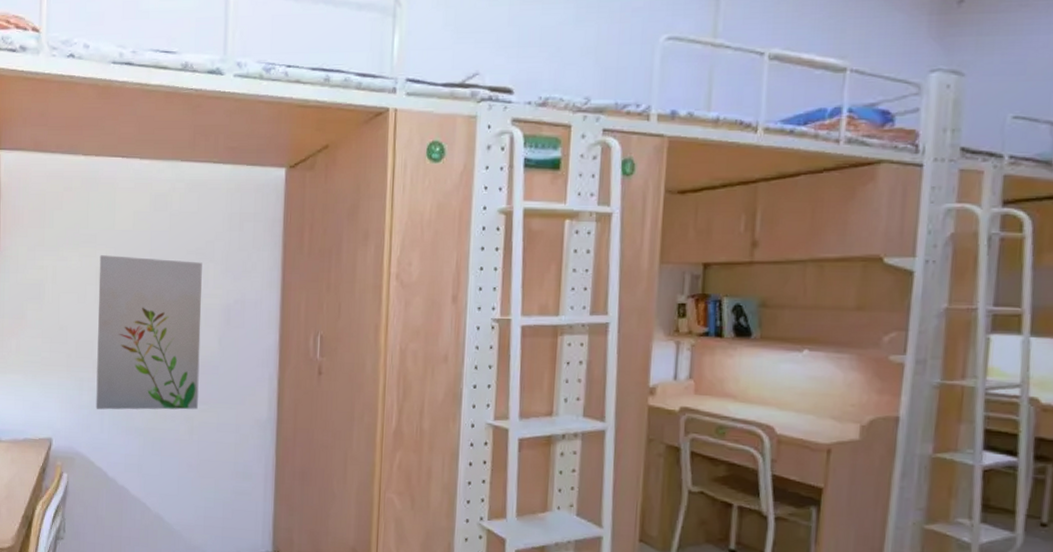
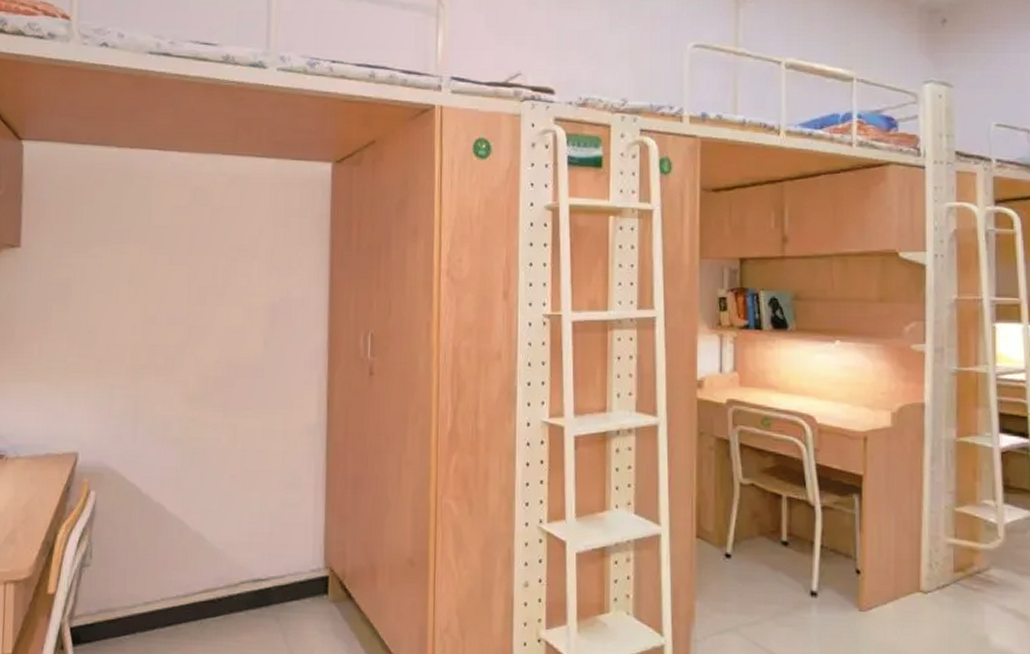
wall art: present [96,255,202,410] -> none [128,252,246,419]

